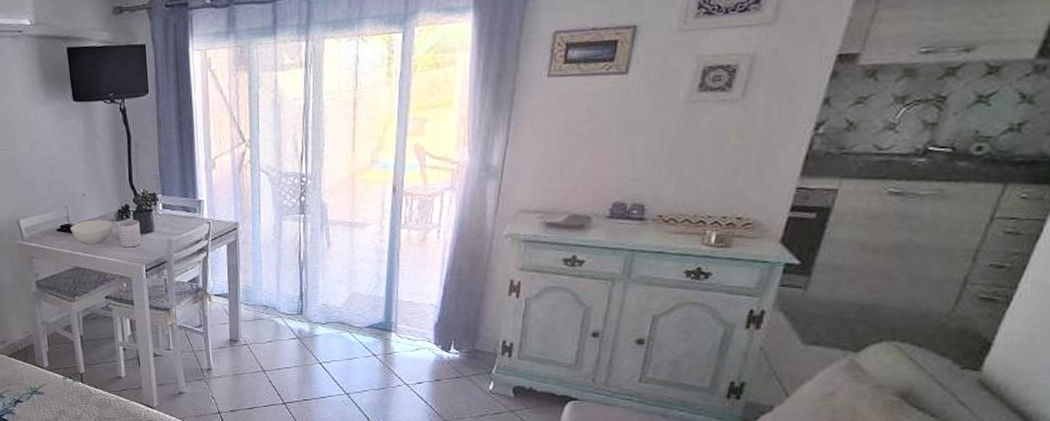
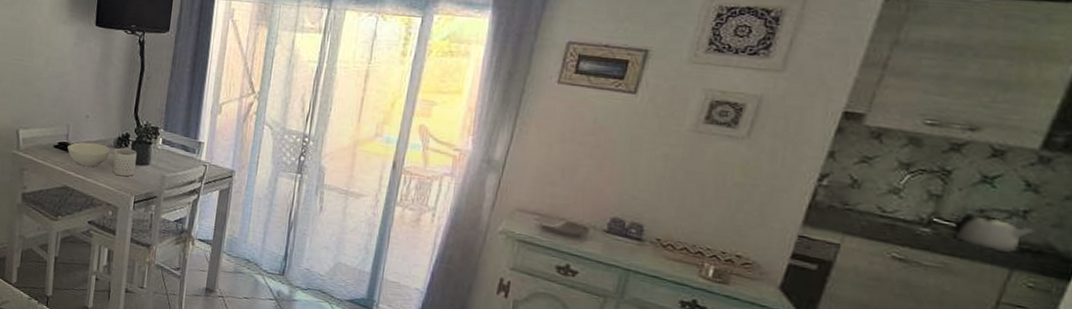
kettle: none [949,123,1030,170] -> present [953,207,1036,254]

